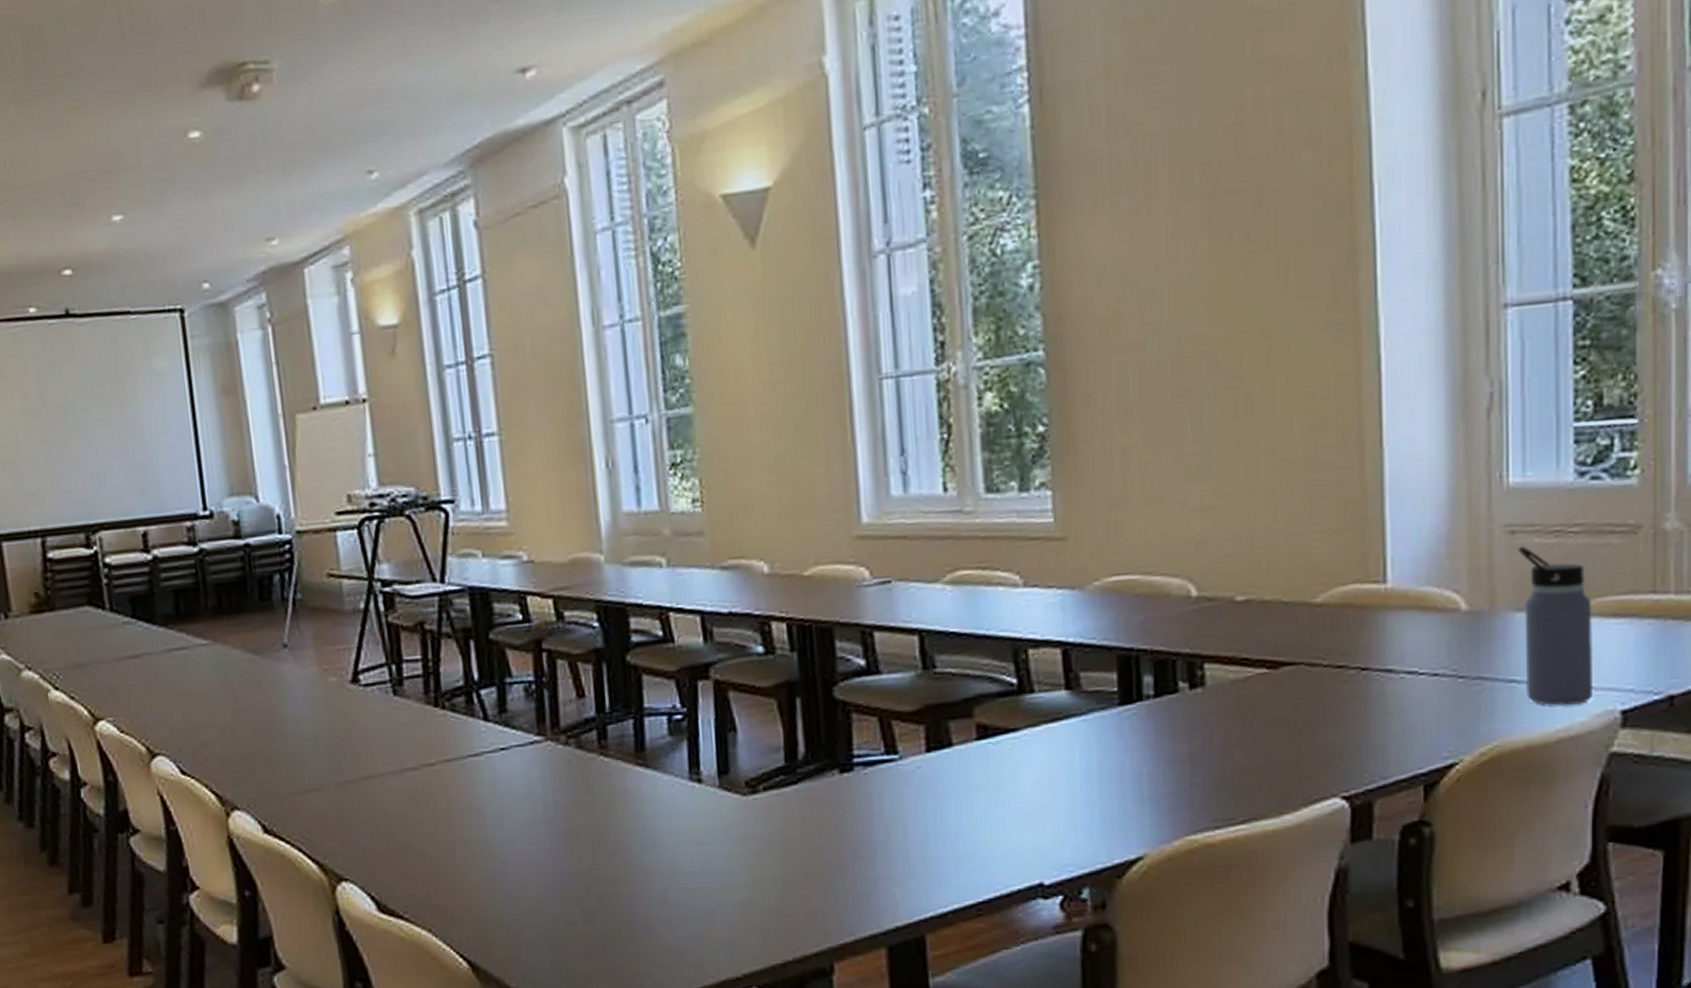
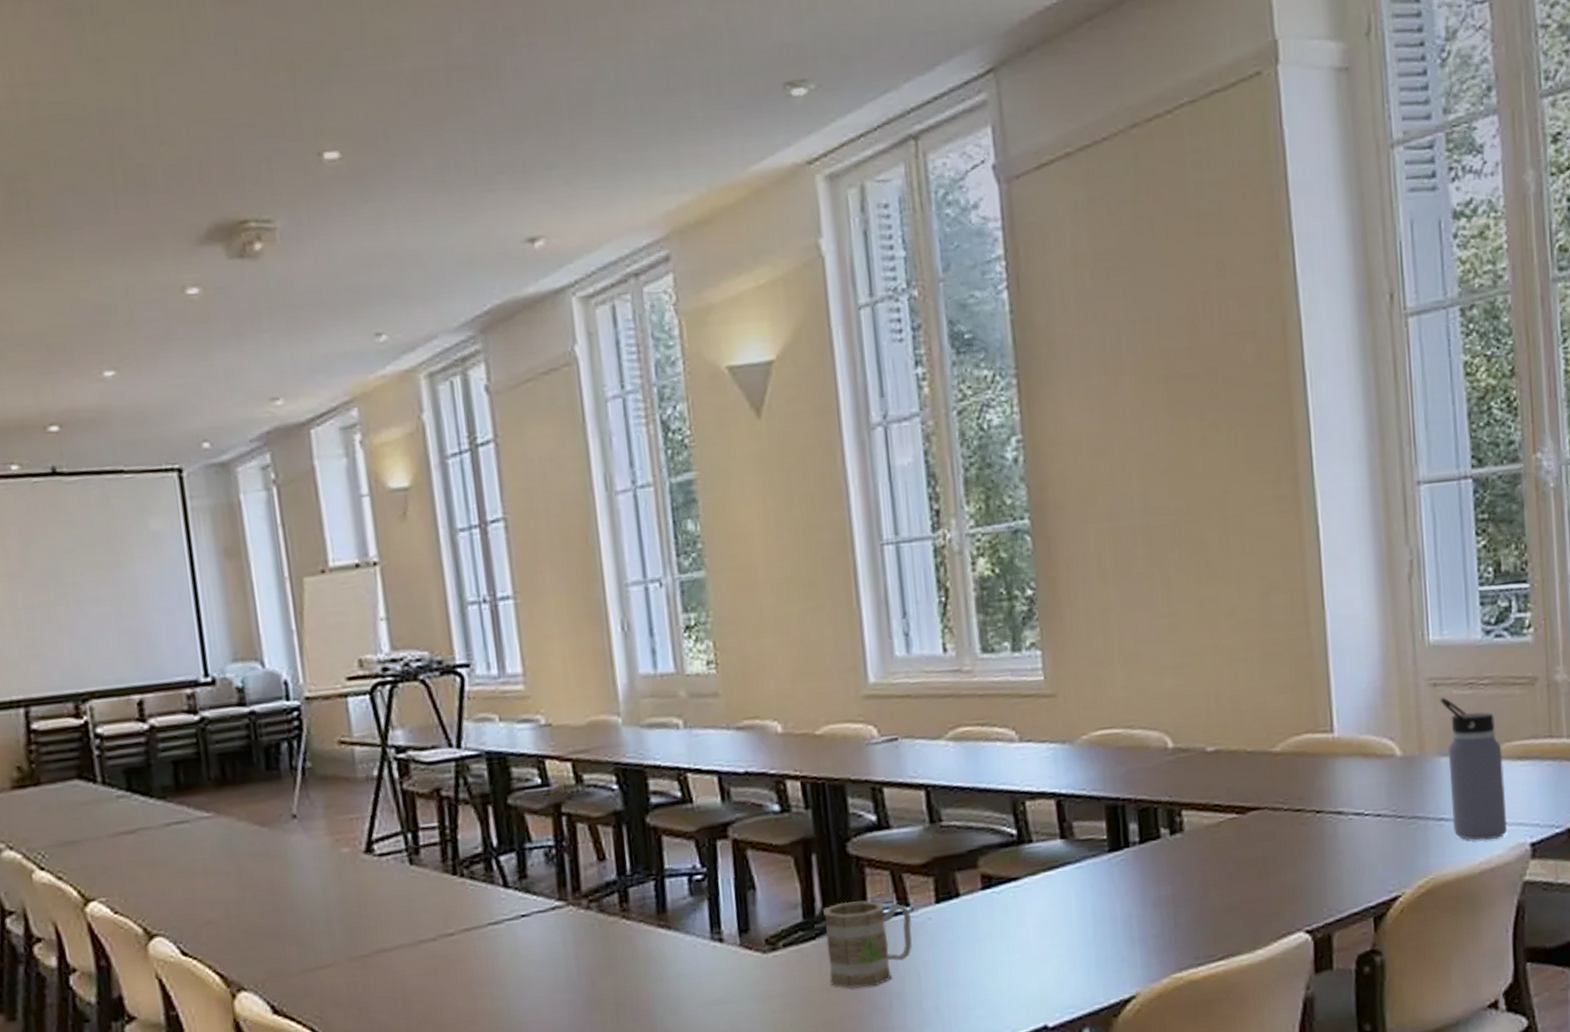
mug: none [806,746,900,836] -> present [823,900,912,989]

